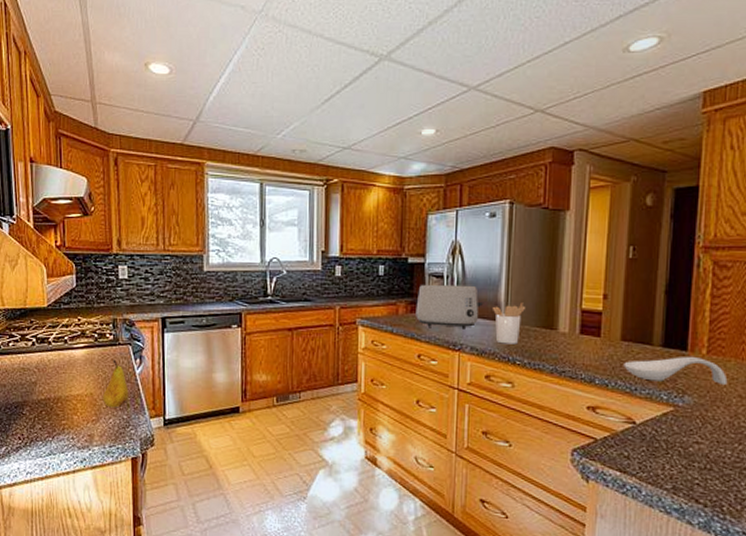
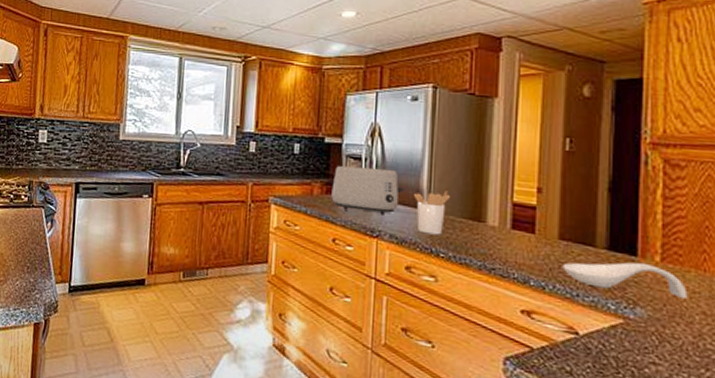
fruit: present [103,360,129,408] -> none [12,221,38,270]

